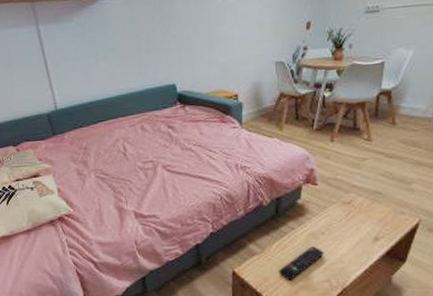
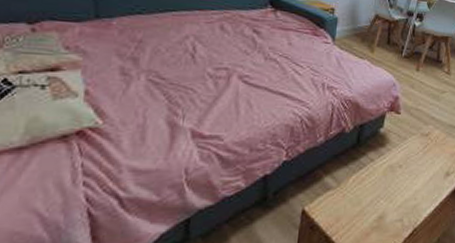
remote control: present [278,246,324,280] -> none [352,181,400,220]

